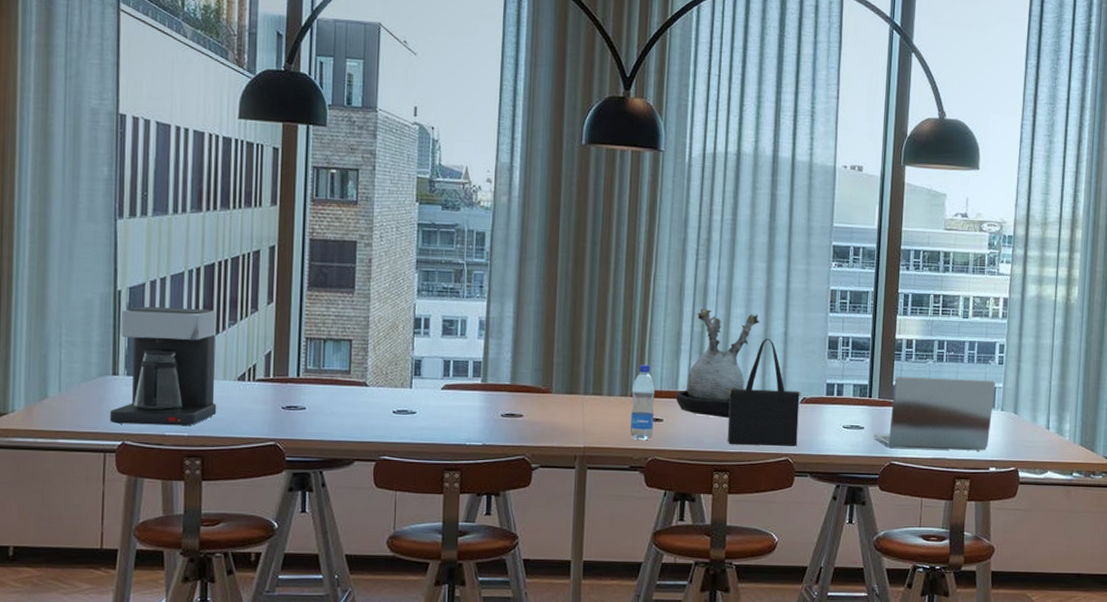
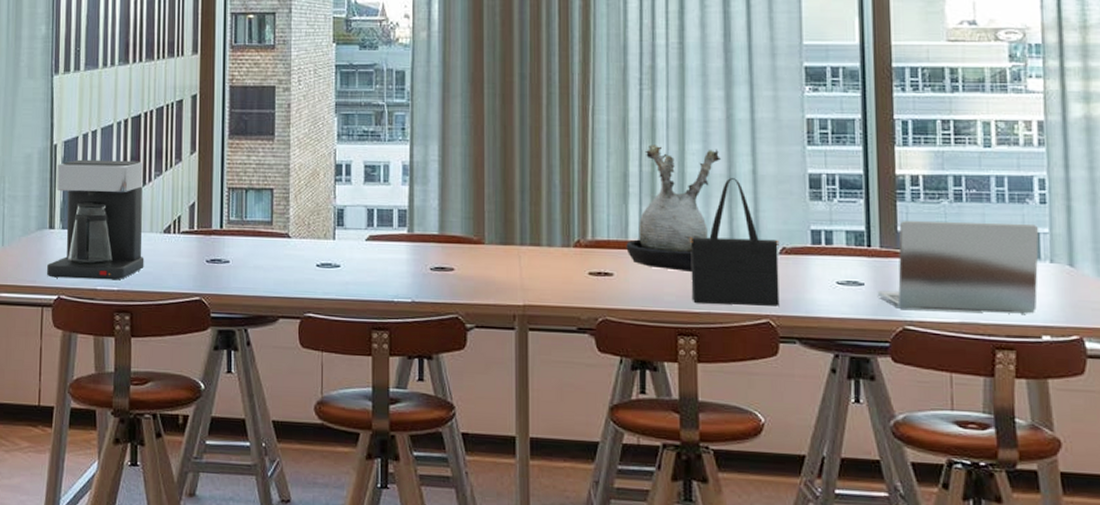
bottle: present [630,364,656,441] -> none [574,210,603,298]

